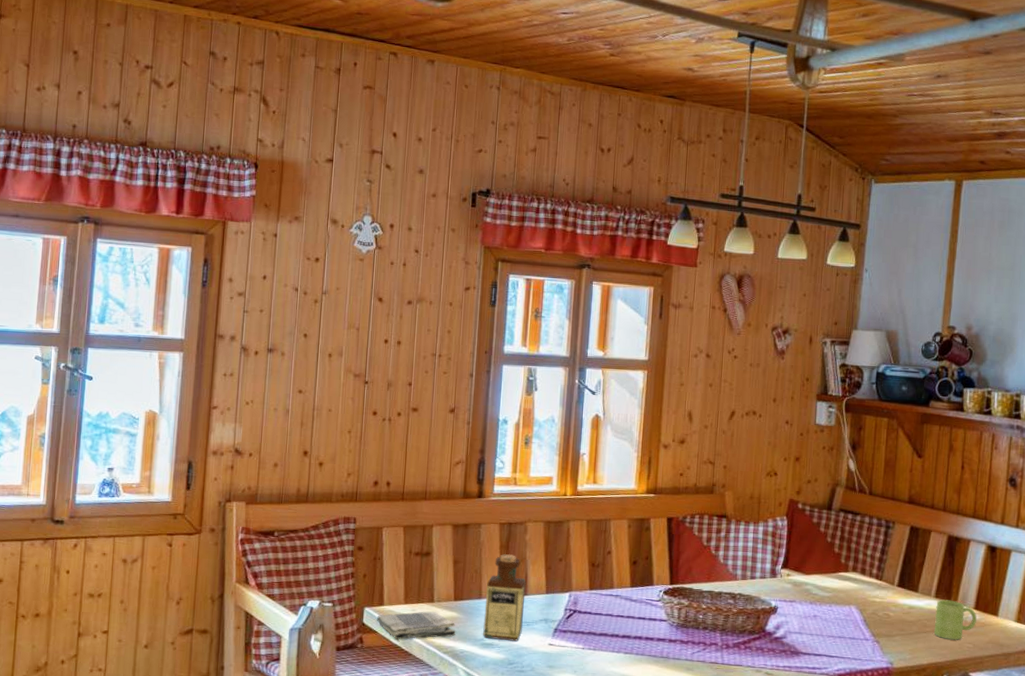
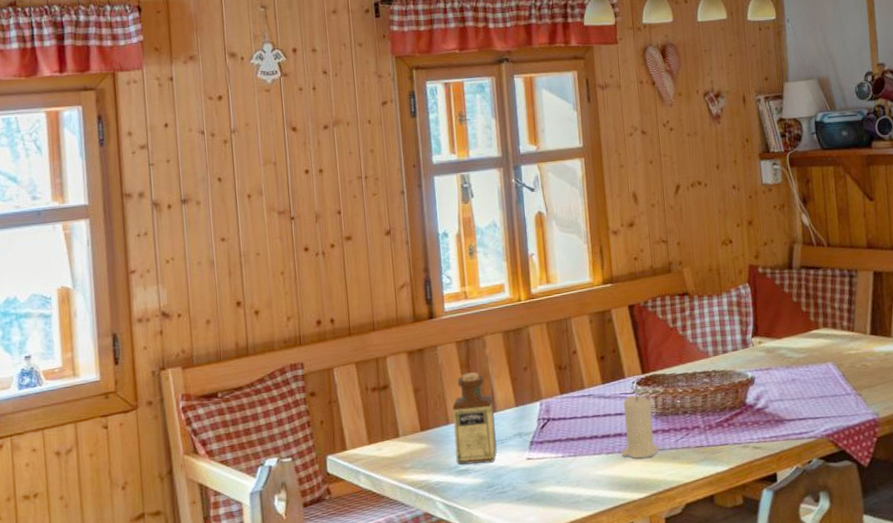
dish towel: present [377,610,456,640] -> none [342,446,428,484]
candle: none [638,603,675,664] -> present [621,394,659,459]

